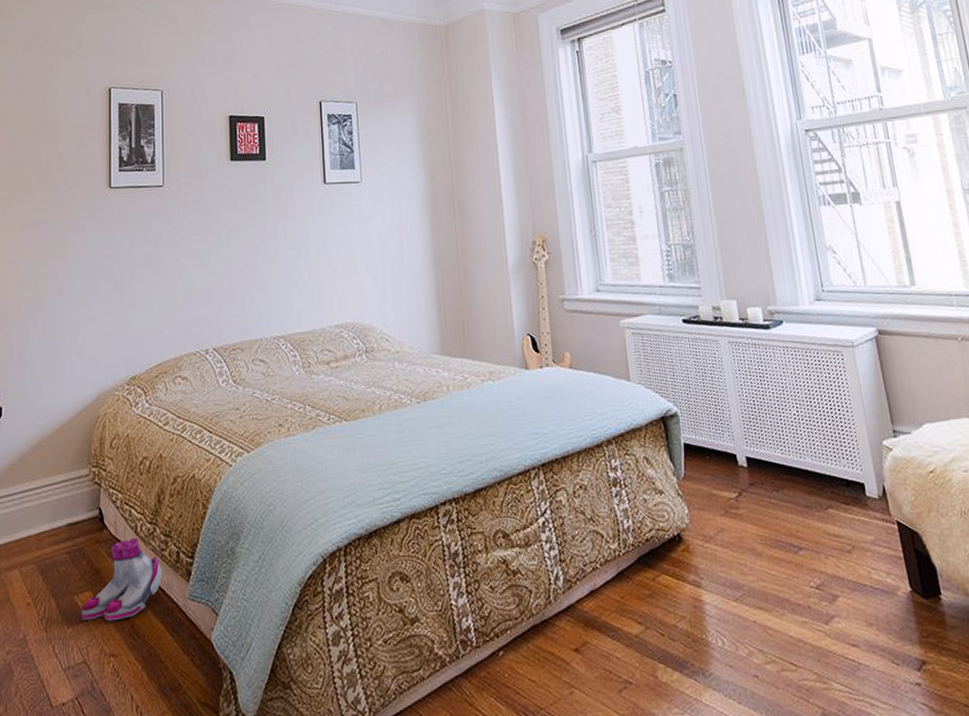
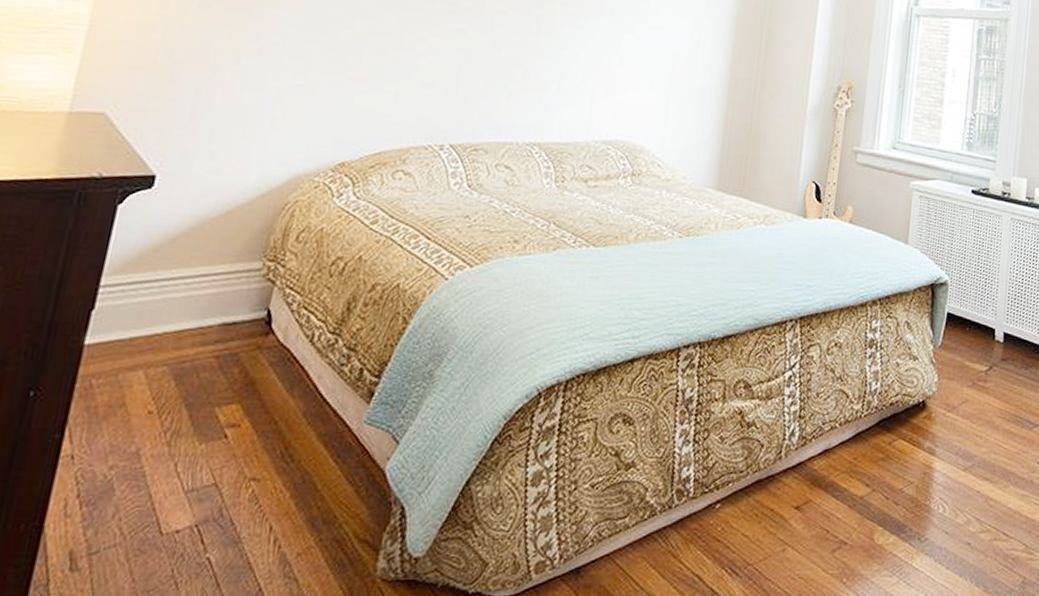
boots: present [81,537,164,622] -> none [220,347,340,441]

